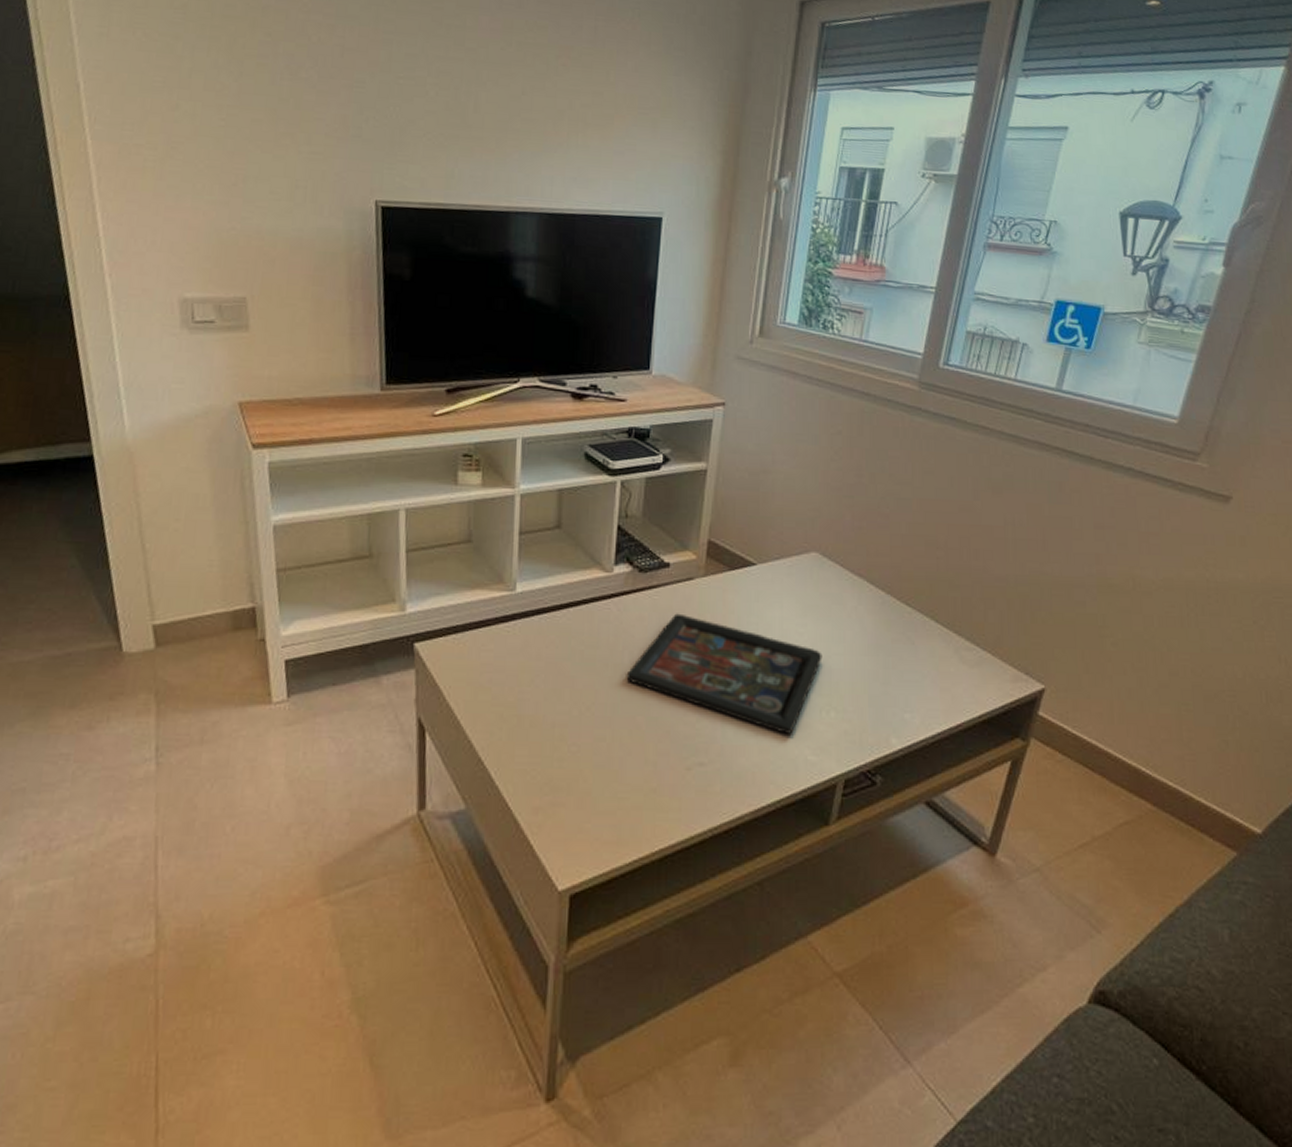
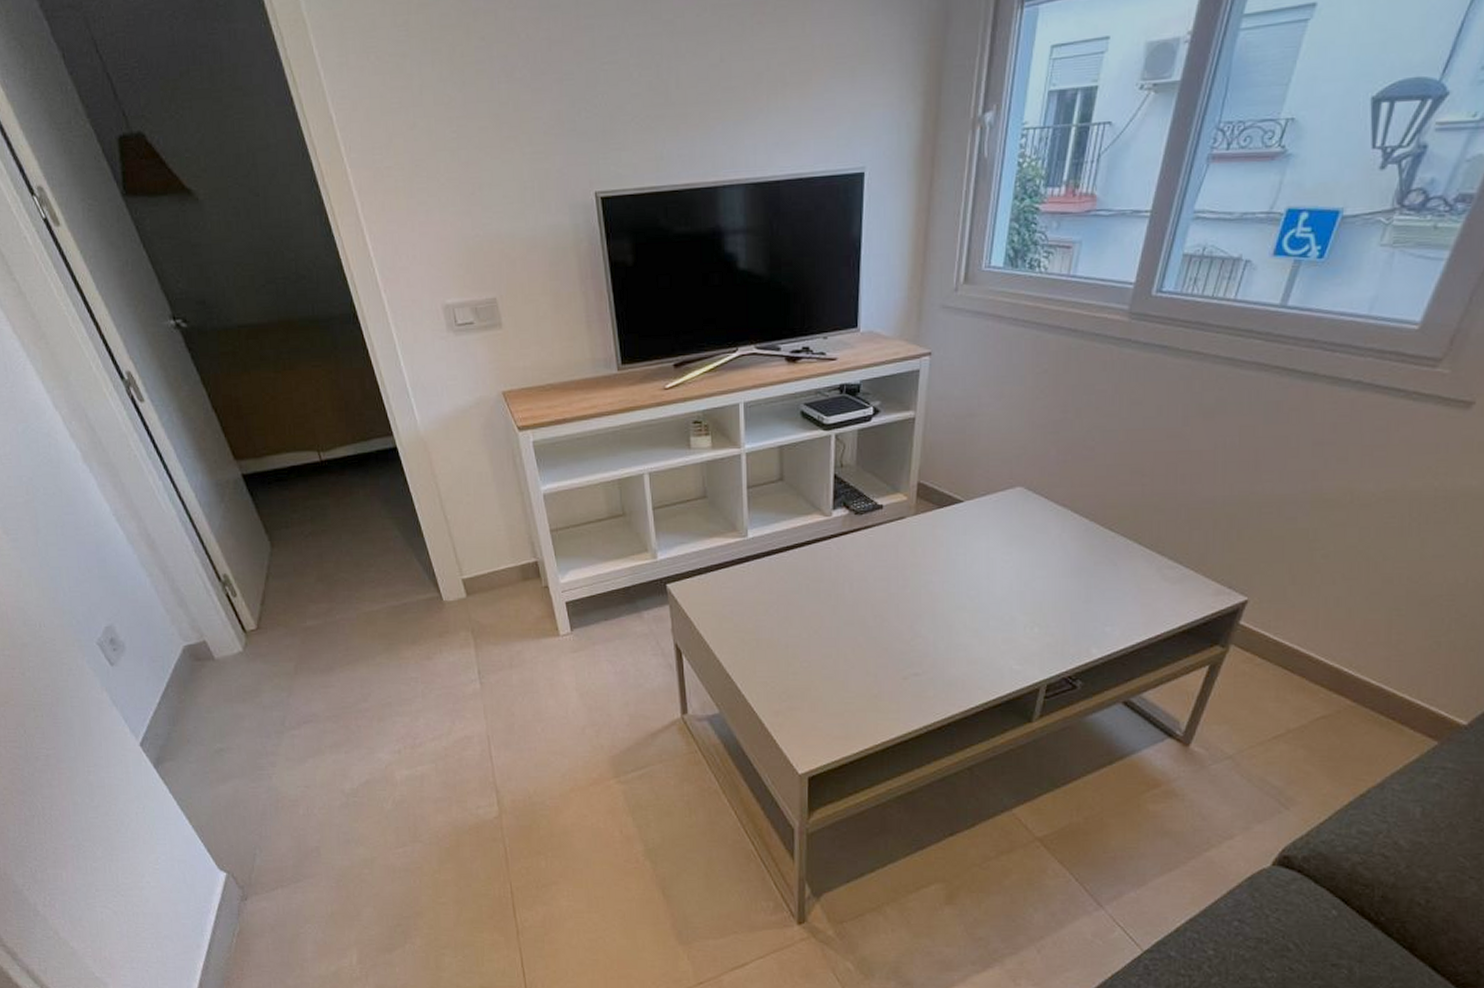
decorative tray: present [626,613,822,734] -> none [847,548,1027,648]

